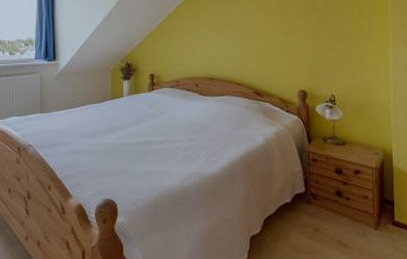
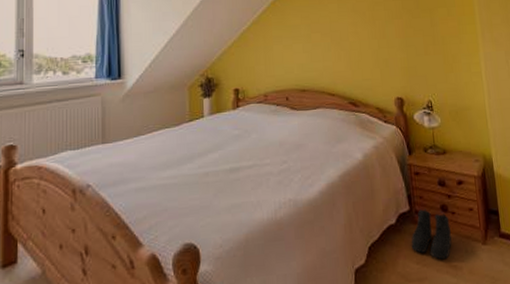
boots: none [304,192,344,238] -> present [411,209,452,260]

